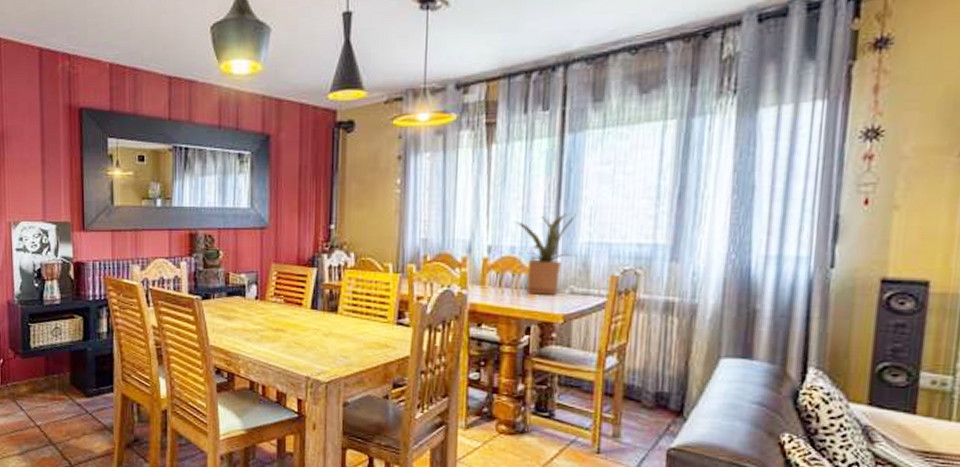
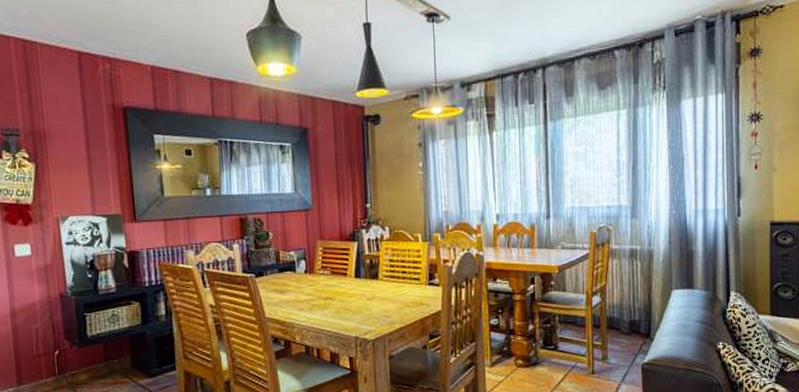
house plant: present [513,214,578,295] -> none [514,185,565,251]

